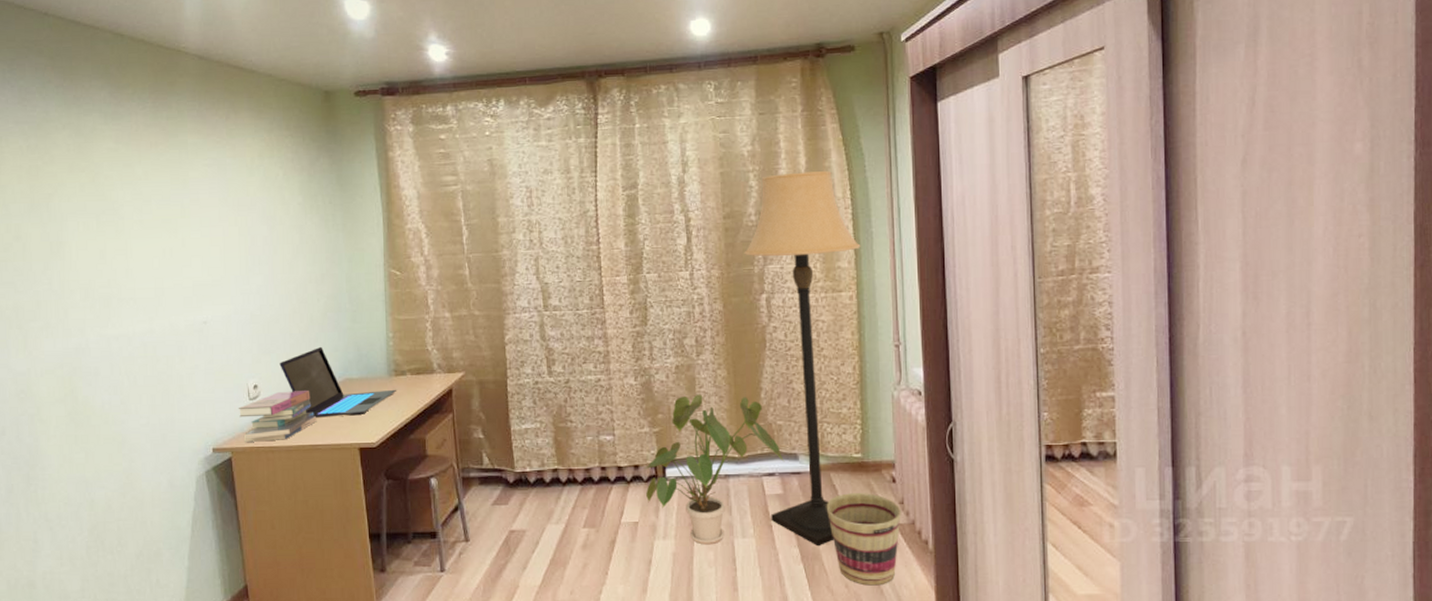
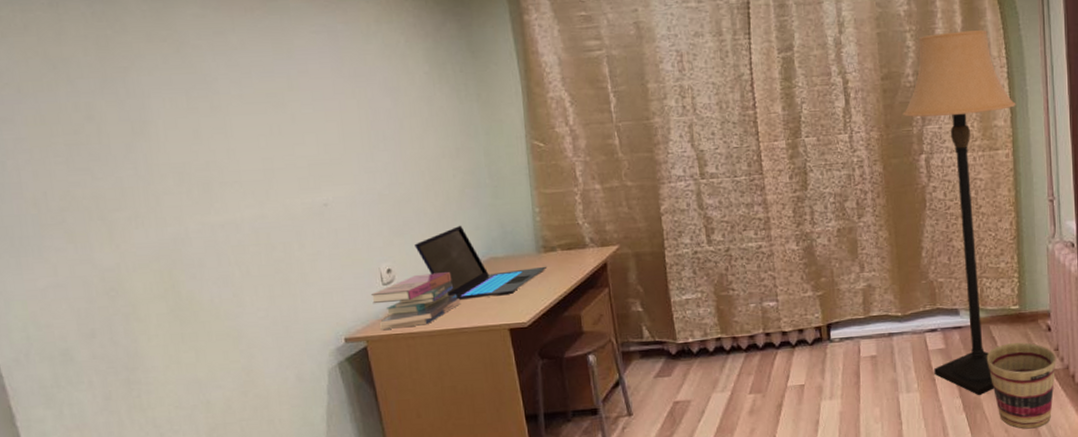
house plant: present [643,394,785,545] -> none [808,256,947,402]

